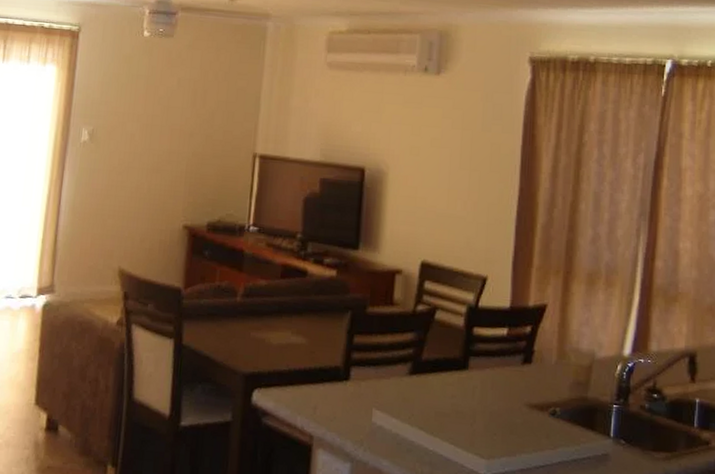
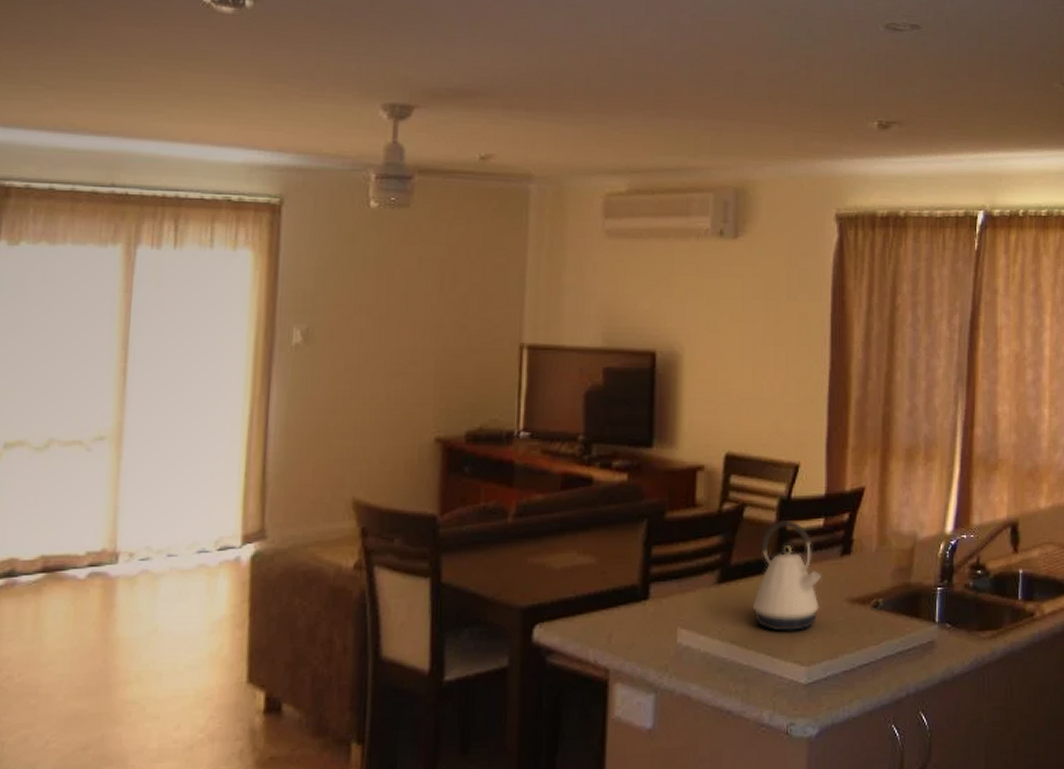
kettle: none [439,325,503,427] -> present [752,519,821,631]

